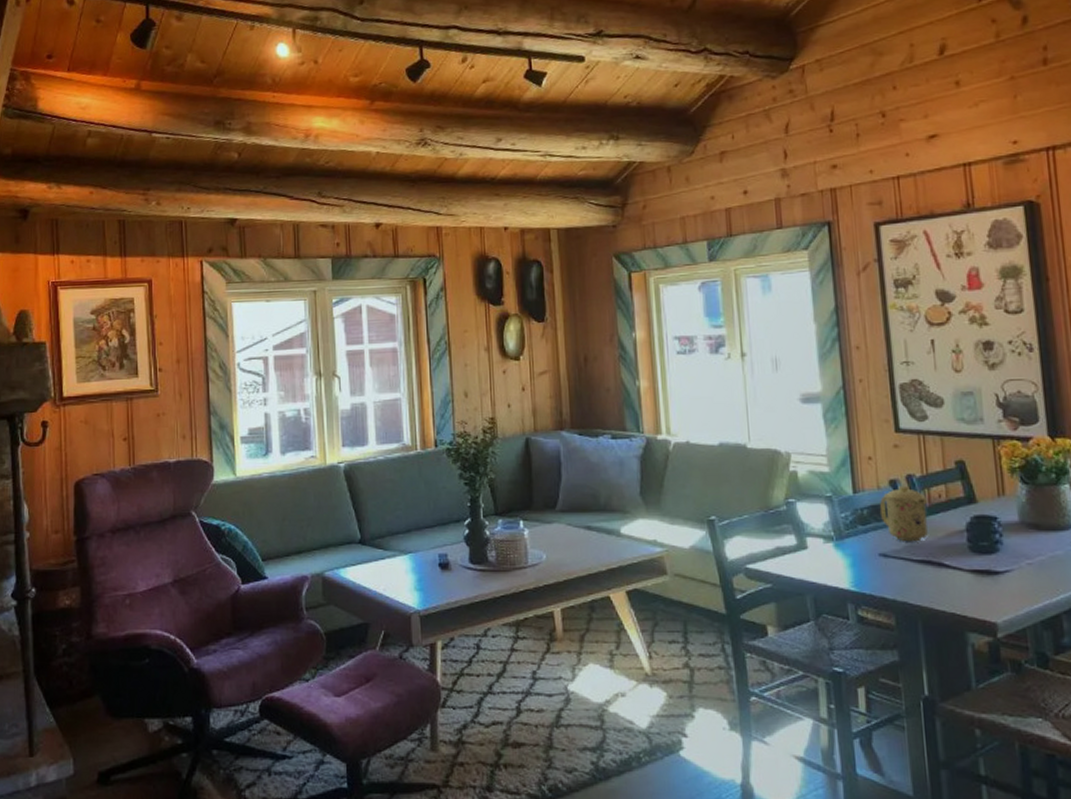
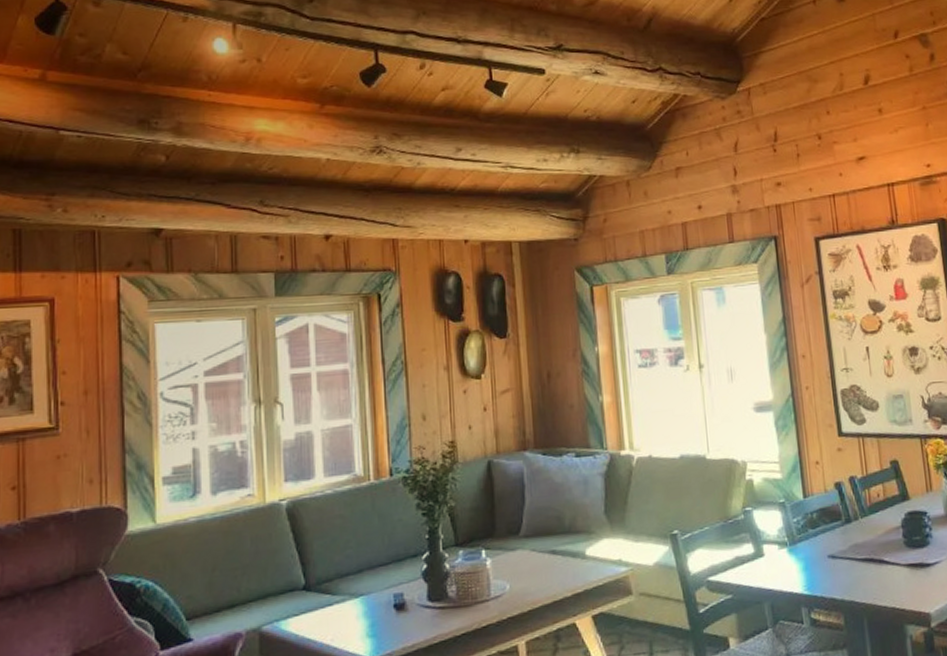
mug: present [880,485,928,542] -> none [827,487,869,542]

